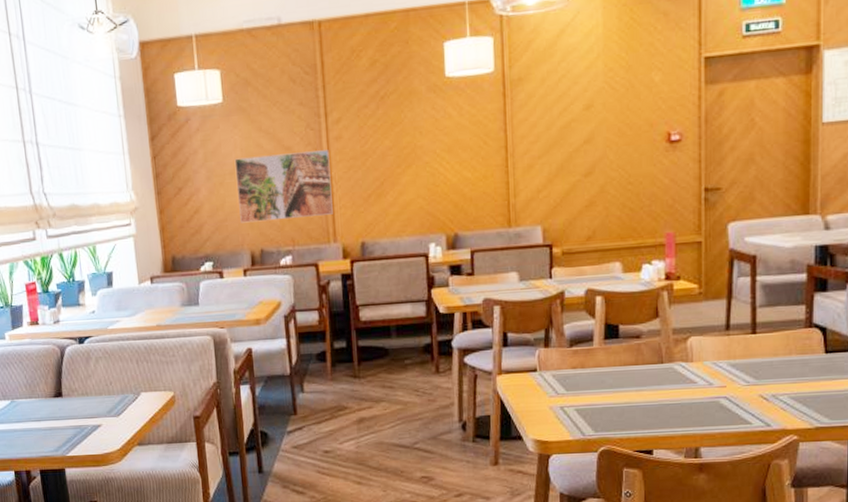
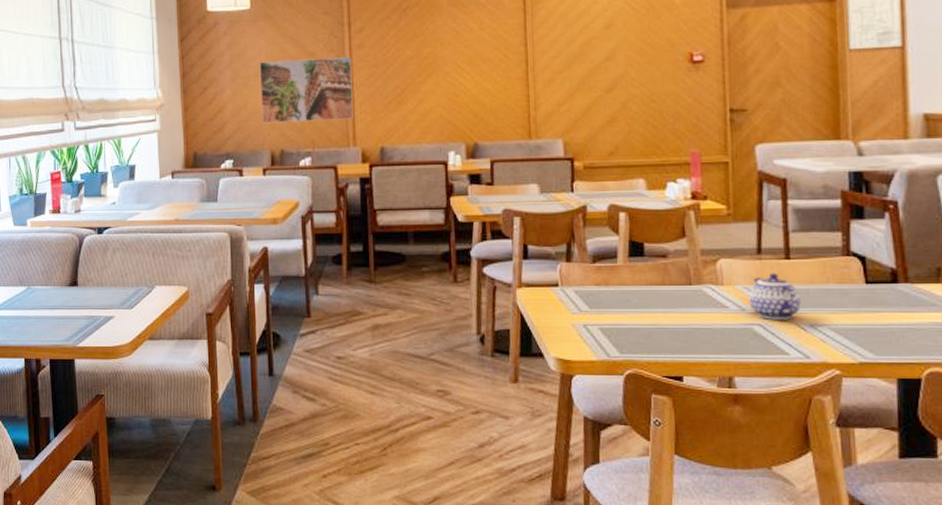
teapot: none [716,347,764,392] -> present [748,273,801,320]

